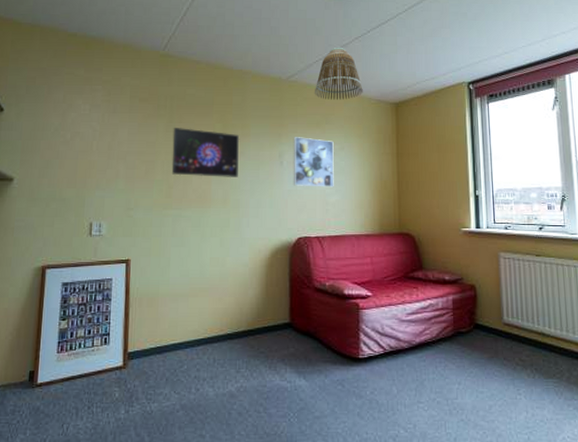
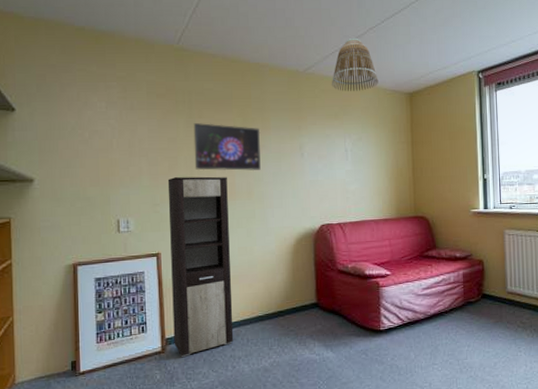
cabinet: none [136,182,203,374] -> present [167,176,234,357]
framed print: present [293,137,334,187] -> none [312,129,353,177]

